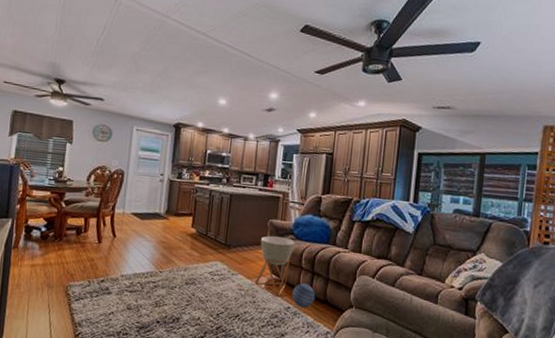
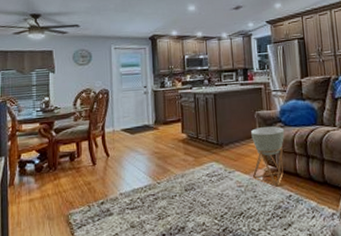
decorative ball: present [292,283,316,308] -> none [291,168,315,193]

